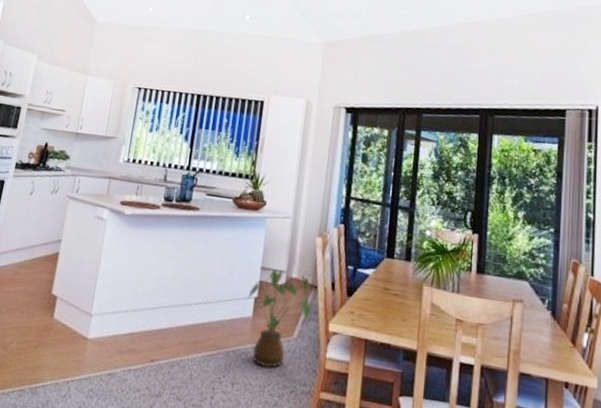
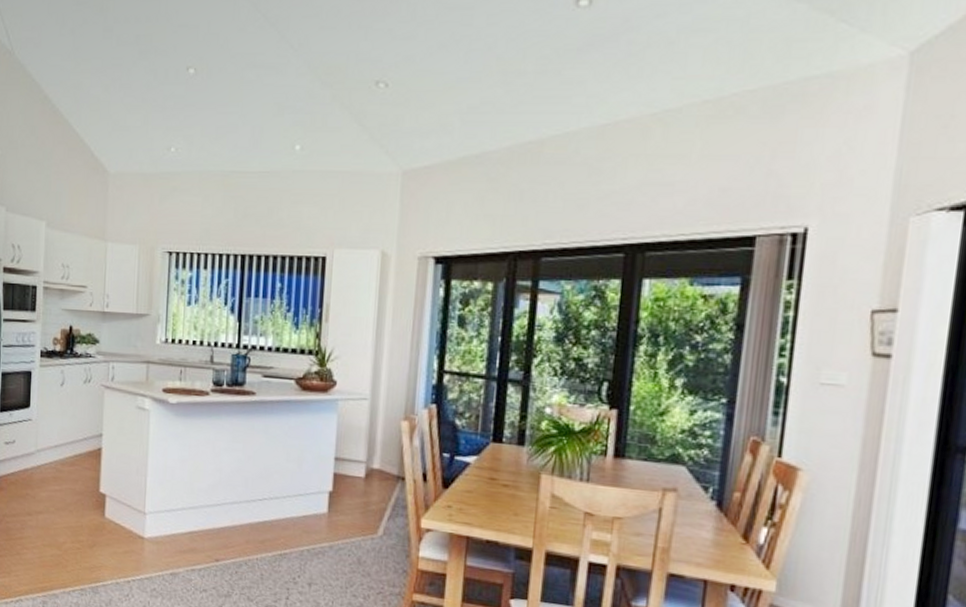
house plant: present [248,269,310,368] -> none [321,459,397,568]

